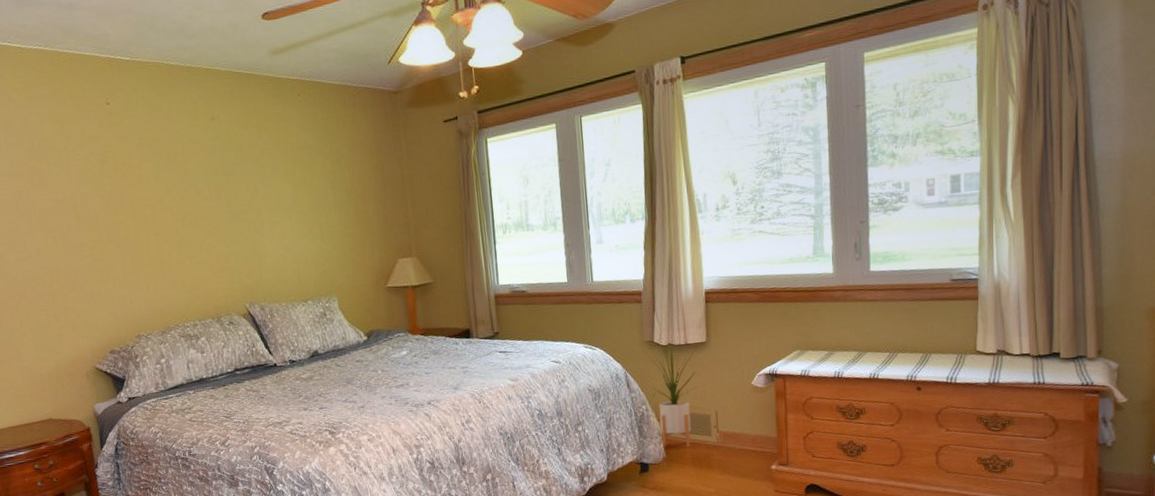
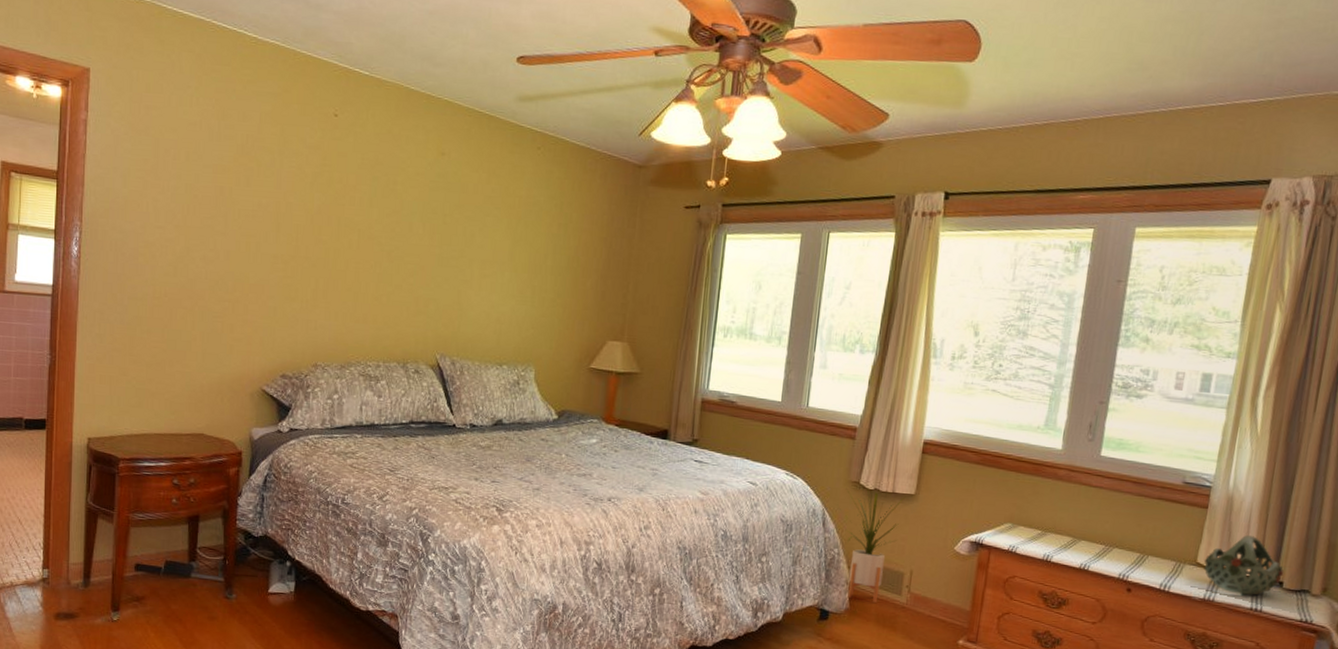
decorative basket: none [983,316,1059,373] -> present [1203,535,1284,596]

